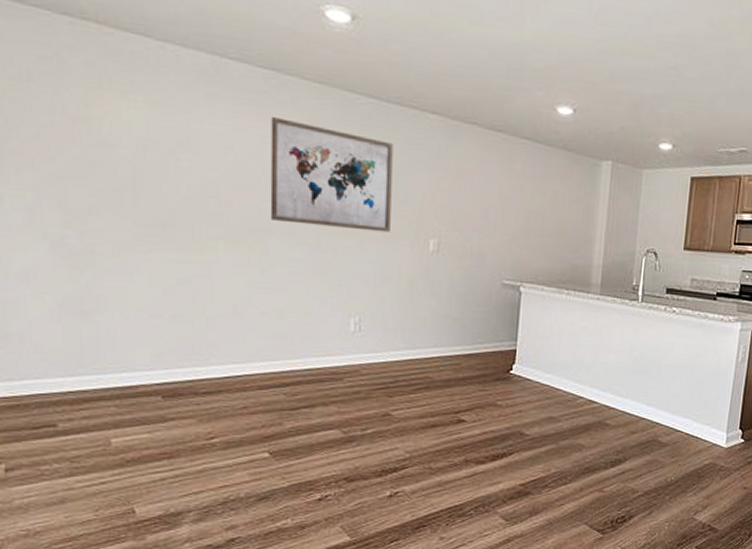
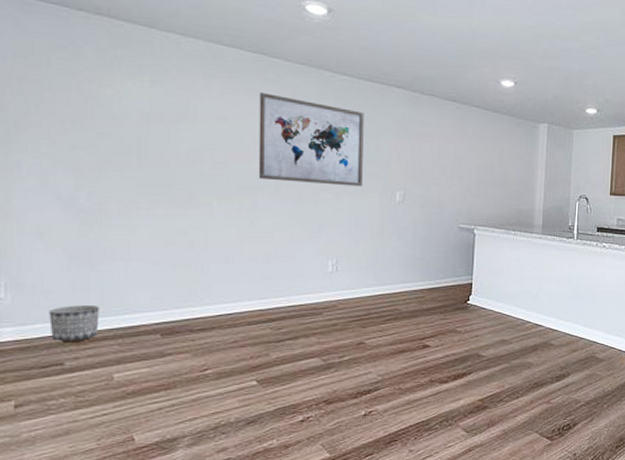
planter: none [39,360,94,402] -> present [49,305,100,343]

